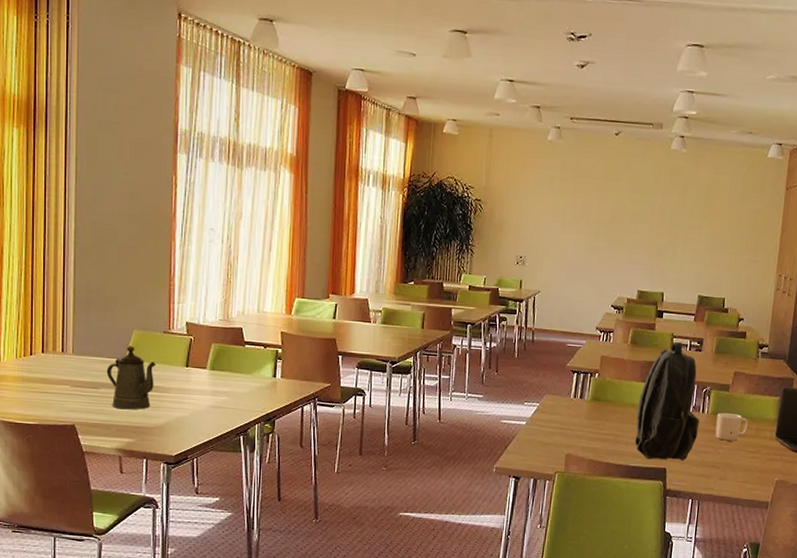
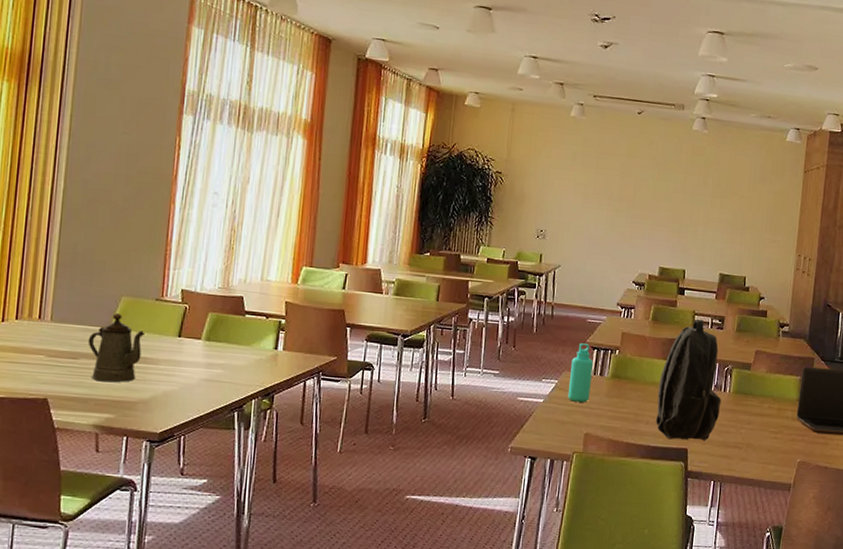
water bottle: none [549,367,573,424] -> present [567,343,593,402]
mug: present [715,412,749,441] -> none [737,391,771,421]

